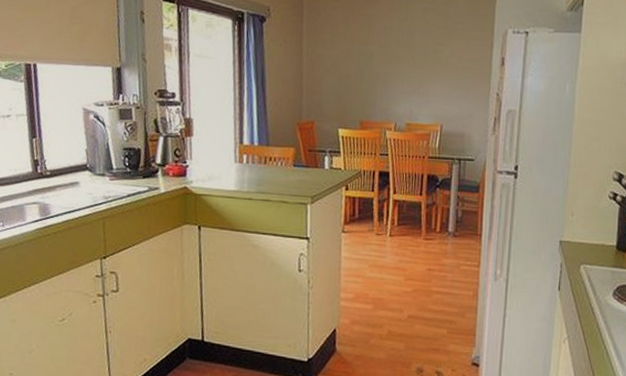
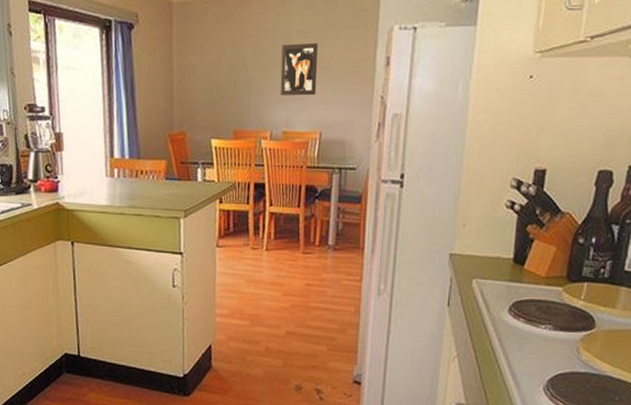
wall art: none [404,42,439,91] -> present [280,42,318,96]

